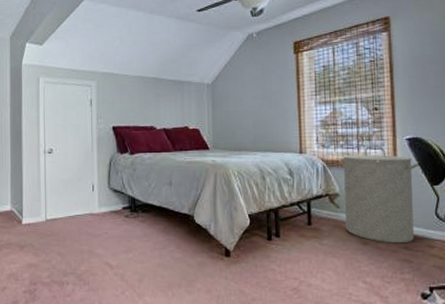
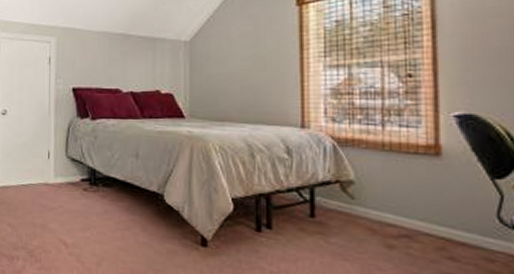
laundry hamper: present [338,144,420,244] -> none [354,121,475,253]

